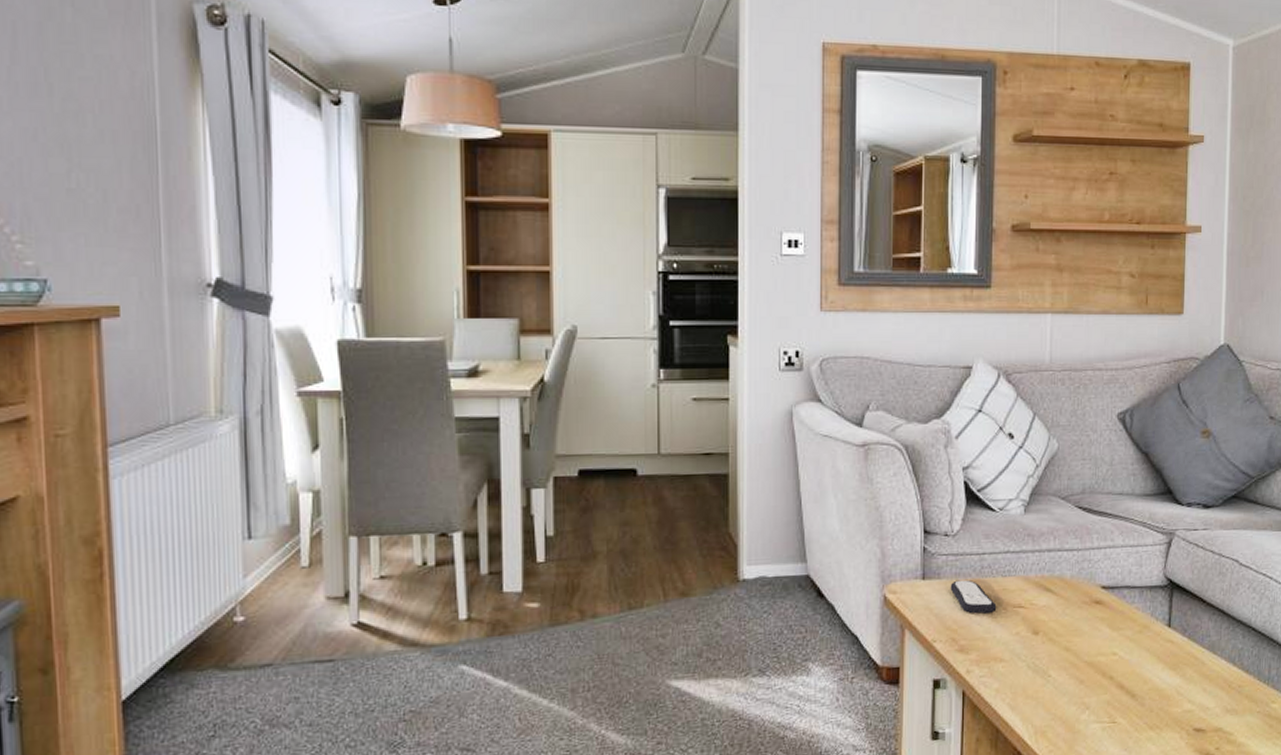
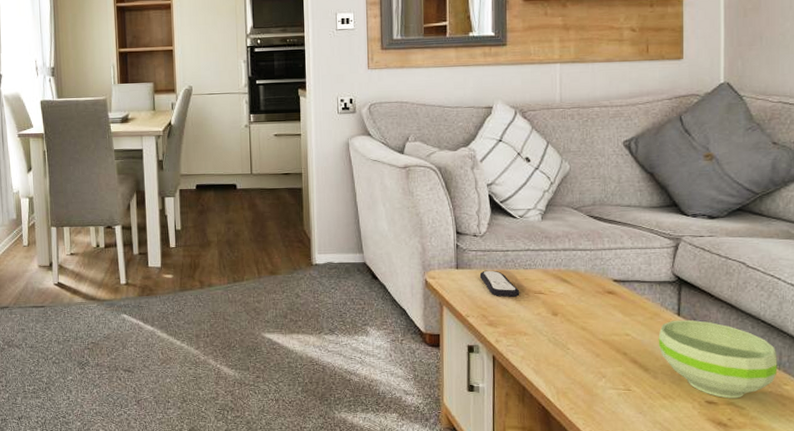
bowl: none [1147,631,1267,724] -> present [658,319,778,399]

